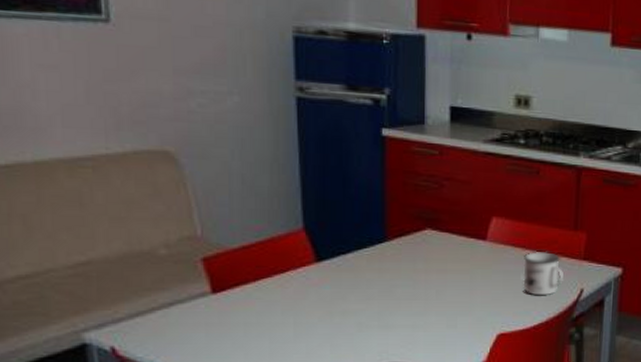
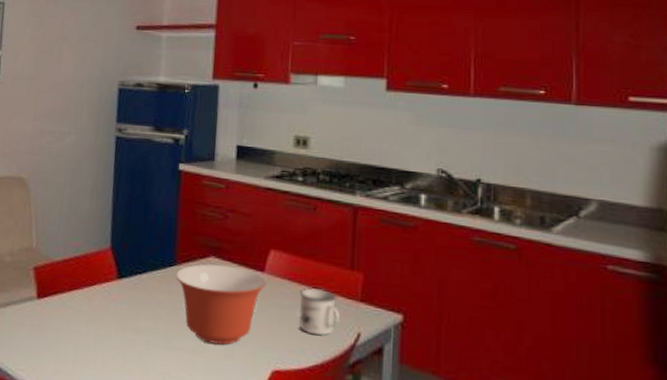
mixing bowl: none [387,236,490,317] -> present [176,264,267,345]

